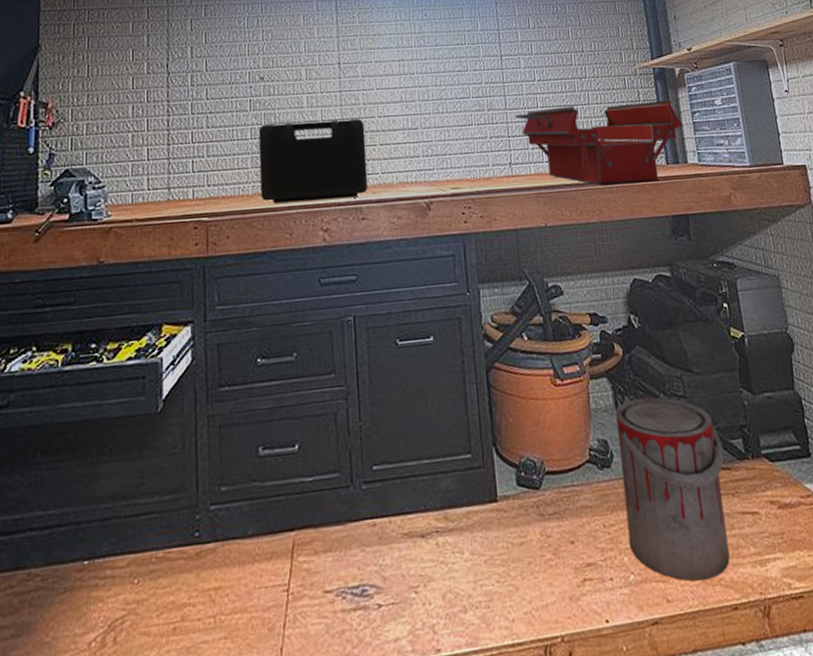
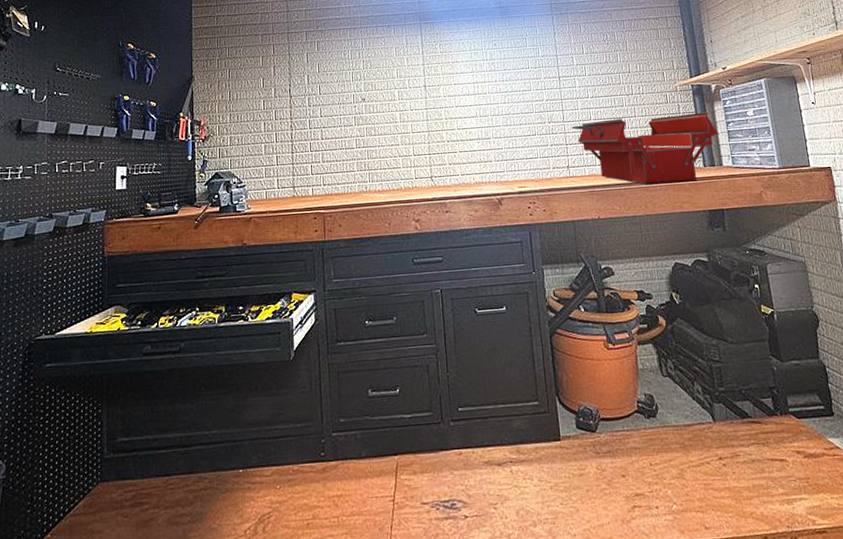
tool box: present [258,119,368,204] -> none [362,131,451,200]
paint can: present [615,397,730,582] -> none [659,361,760,513]

